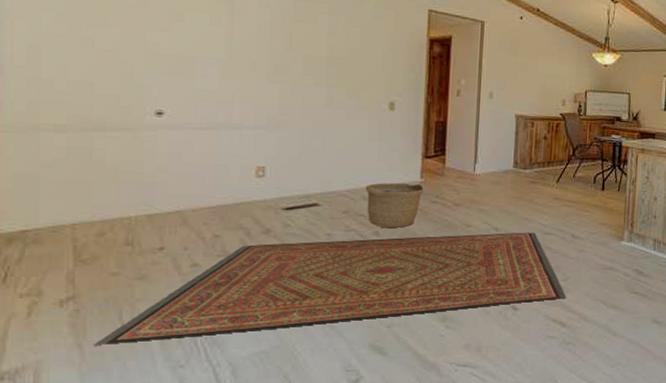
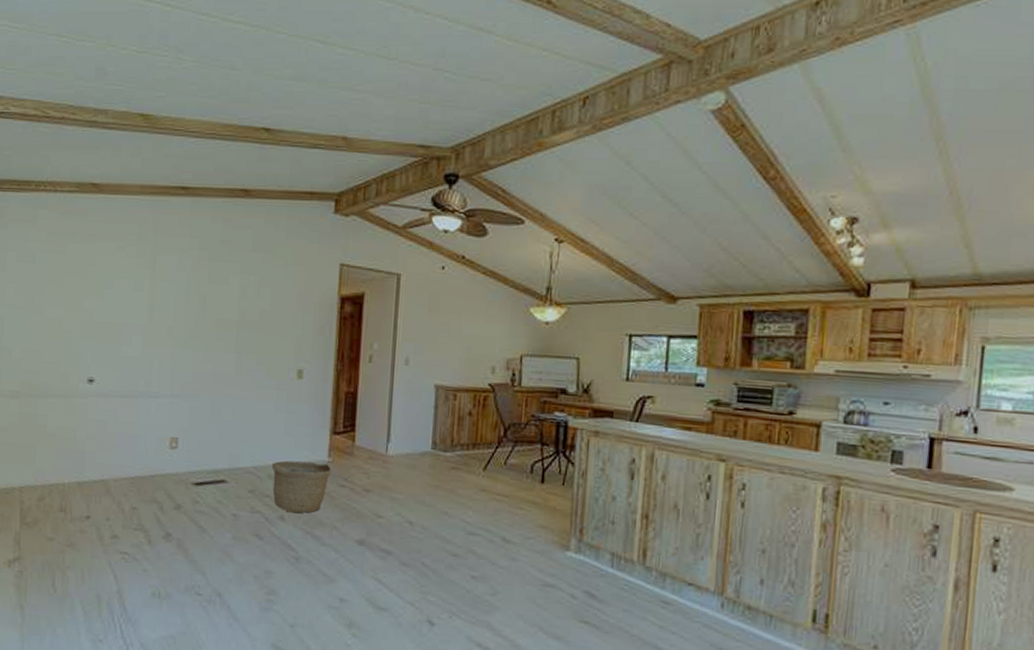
area rug: present [94,232,567,346] -> none [32,520,495,619]

